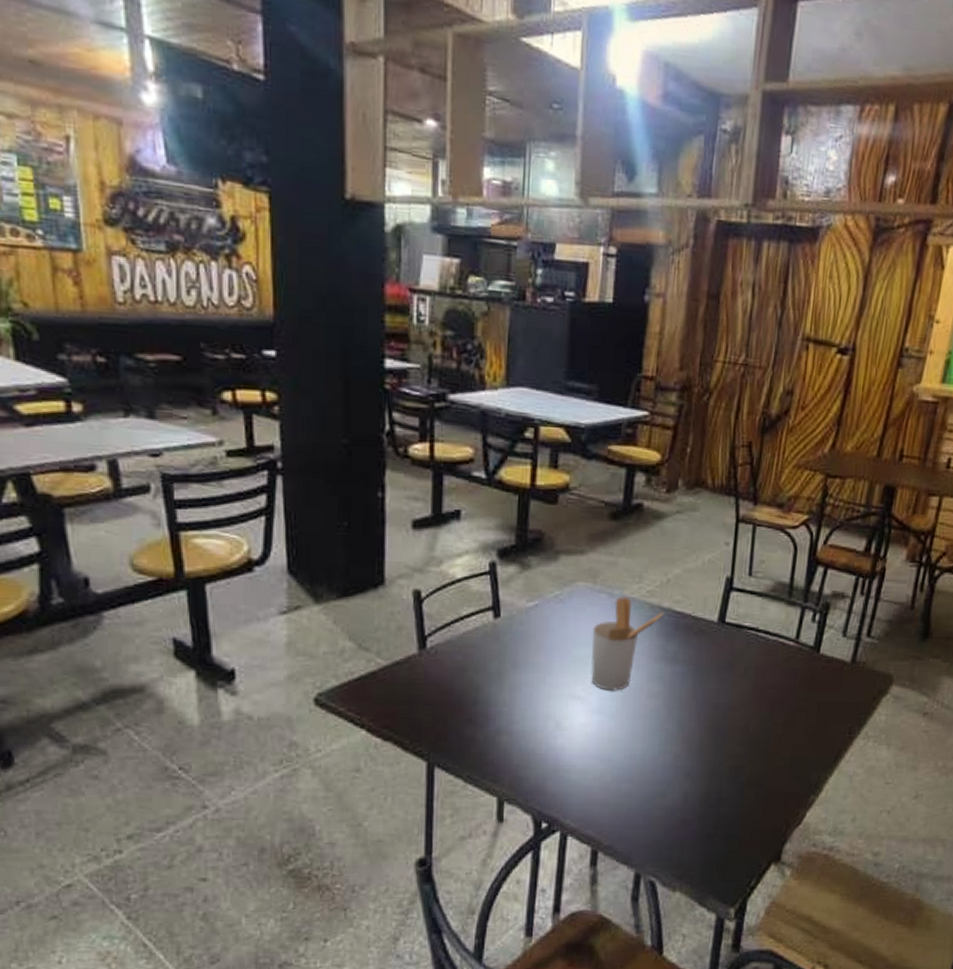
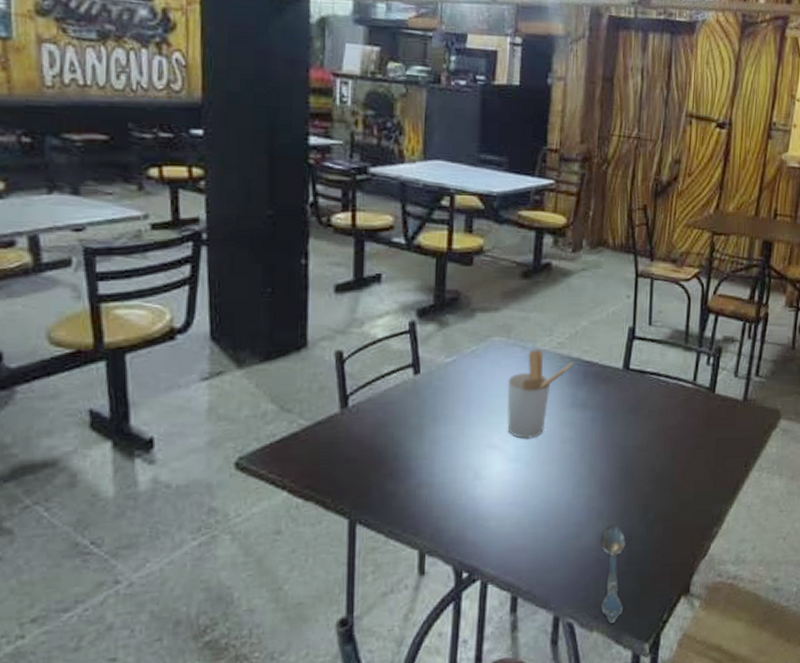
spoon: none [685,786,714,886] -> present [600,525,626,624]

